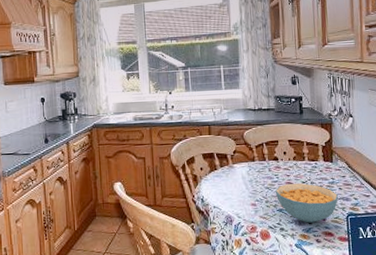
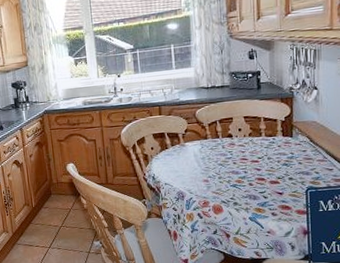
cereal bowl: present [275,183,338,223] -> none [228,159,297,197]

